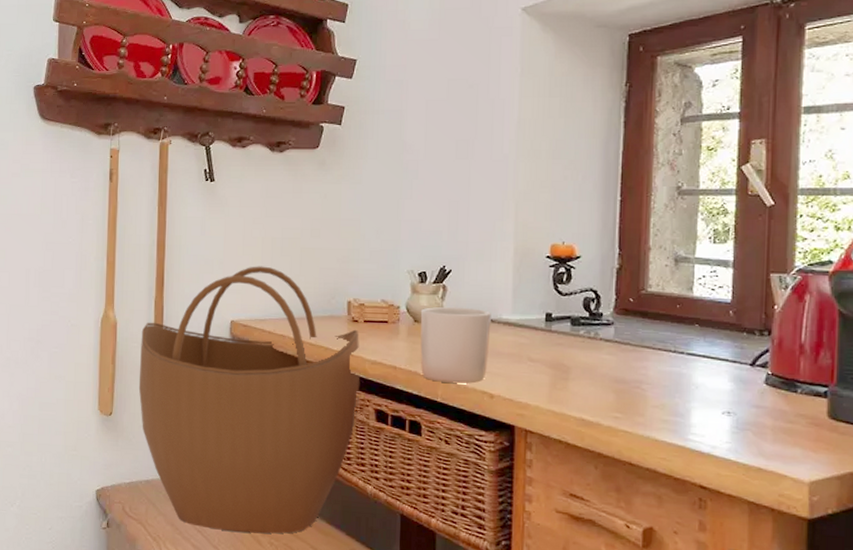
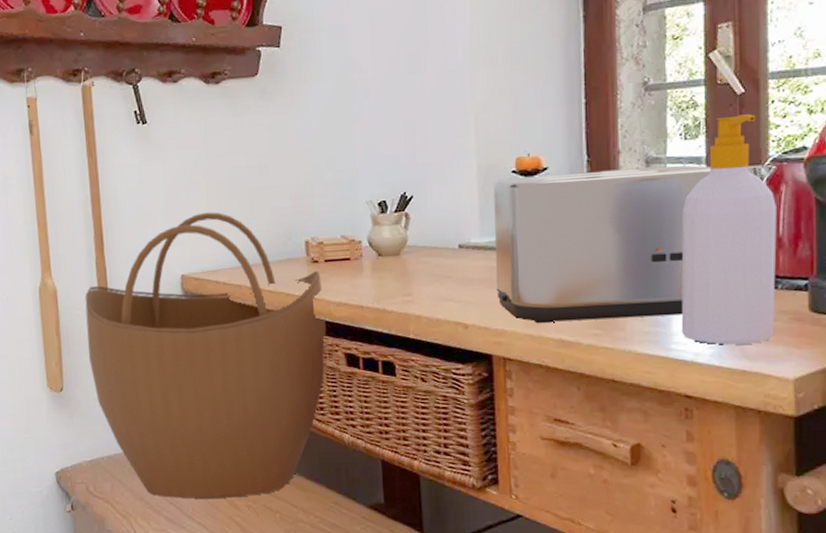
mug: present [420,306,491,384] -> none [383,235,460,318]
toaster: none [523,262,737,408] -> present [493,165,711,324]
soap bottle: none [700,225,800,444] -> present [681,114,777,345]

